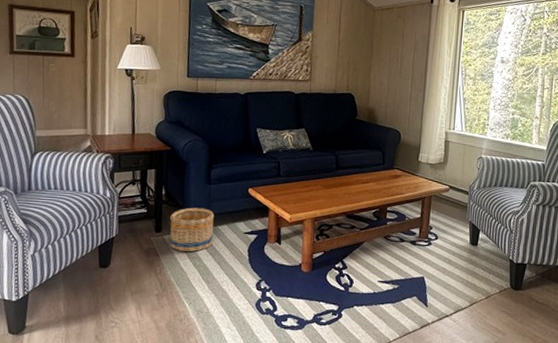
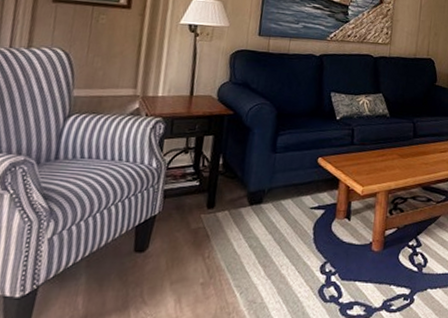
basket: present [169,207,215,252] -> none [223,179,278,232]

